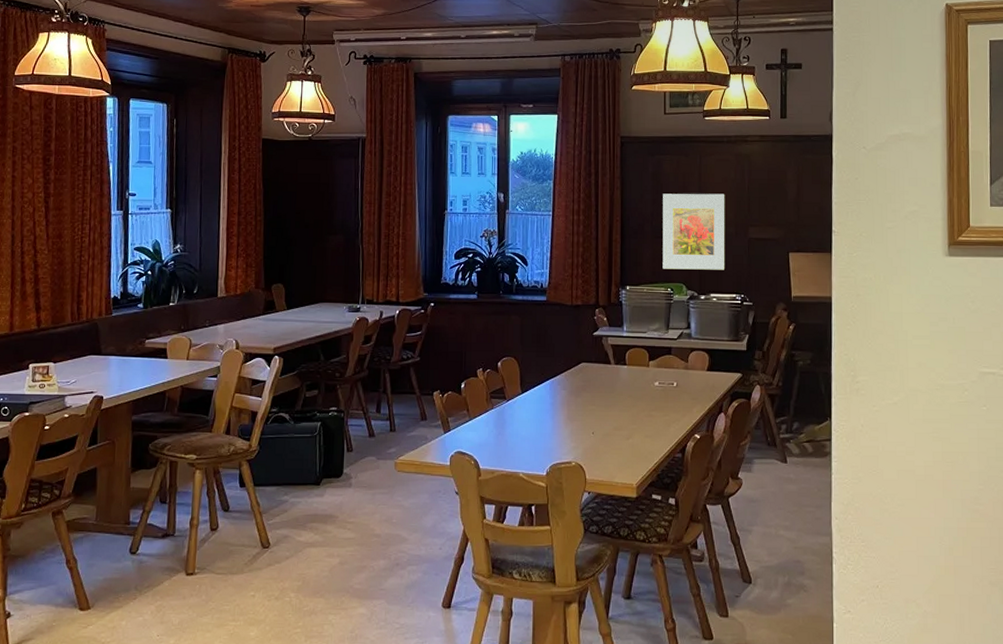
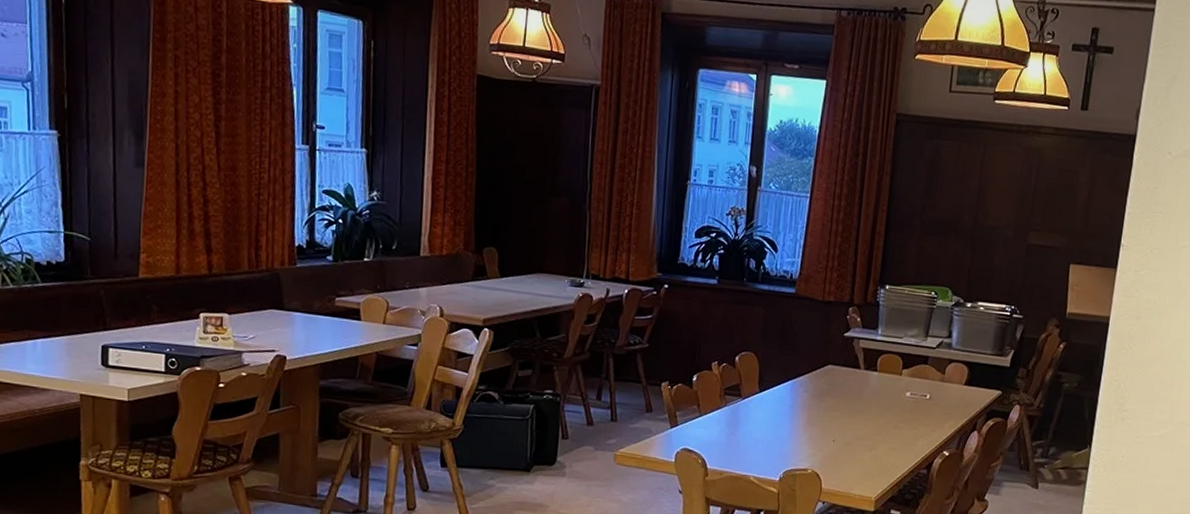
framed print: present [662,193,724,270] -> none [928,184,1007,277]

